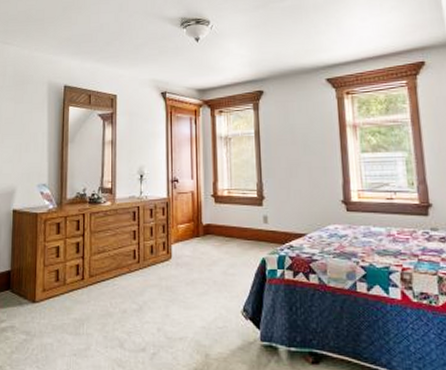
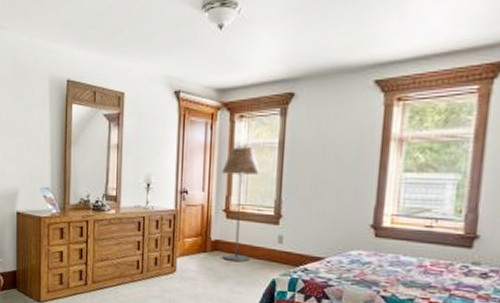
floor lamp: none [208,138,242,243] -> present [222,147,261,262]

